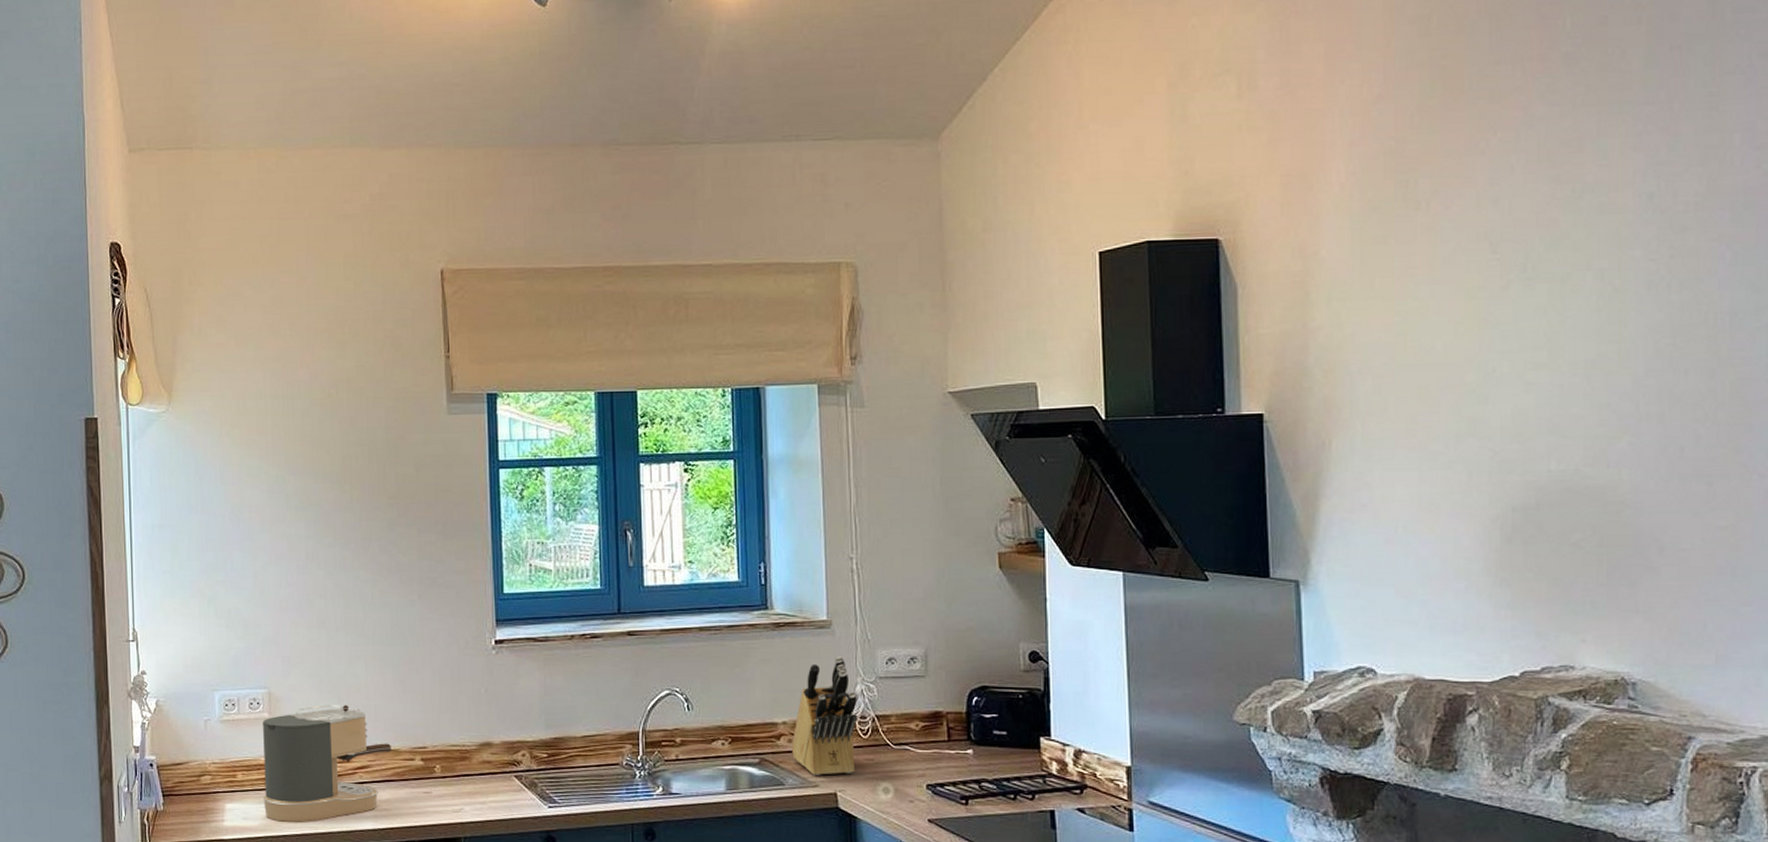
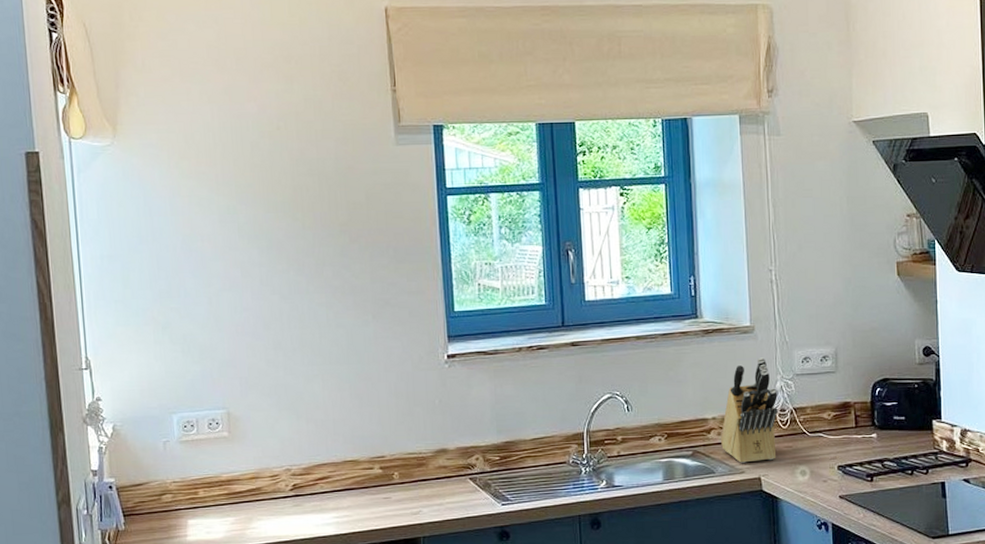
coffee maker: present [263,705,391,822] -> none [223,421,351,533]

